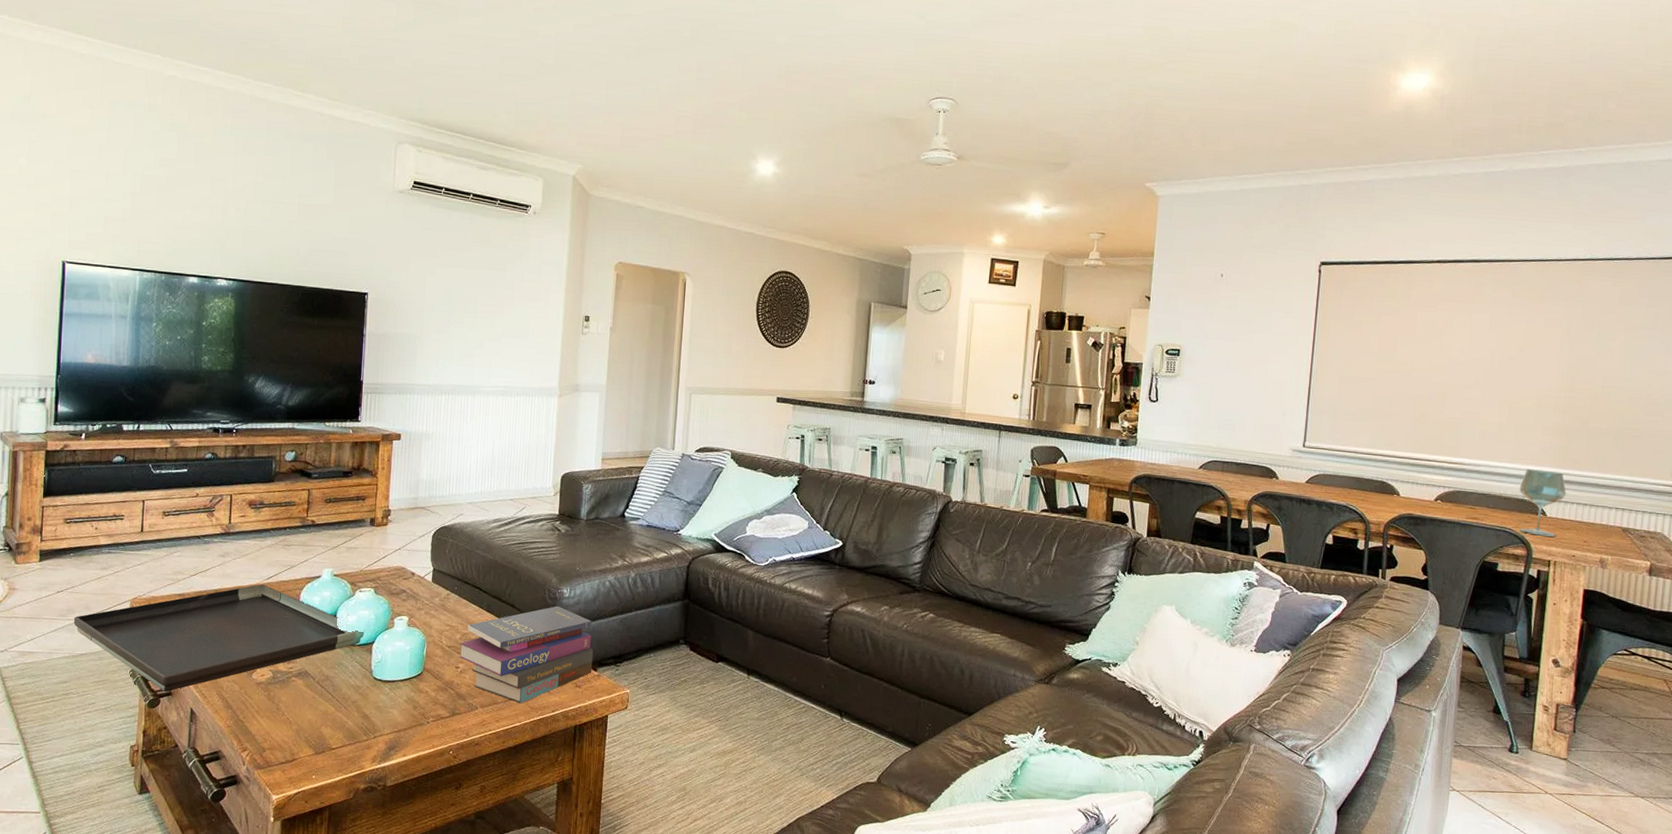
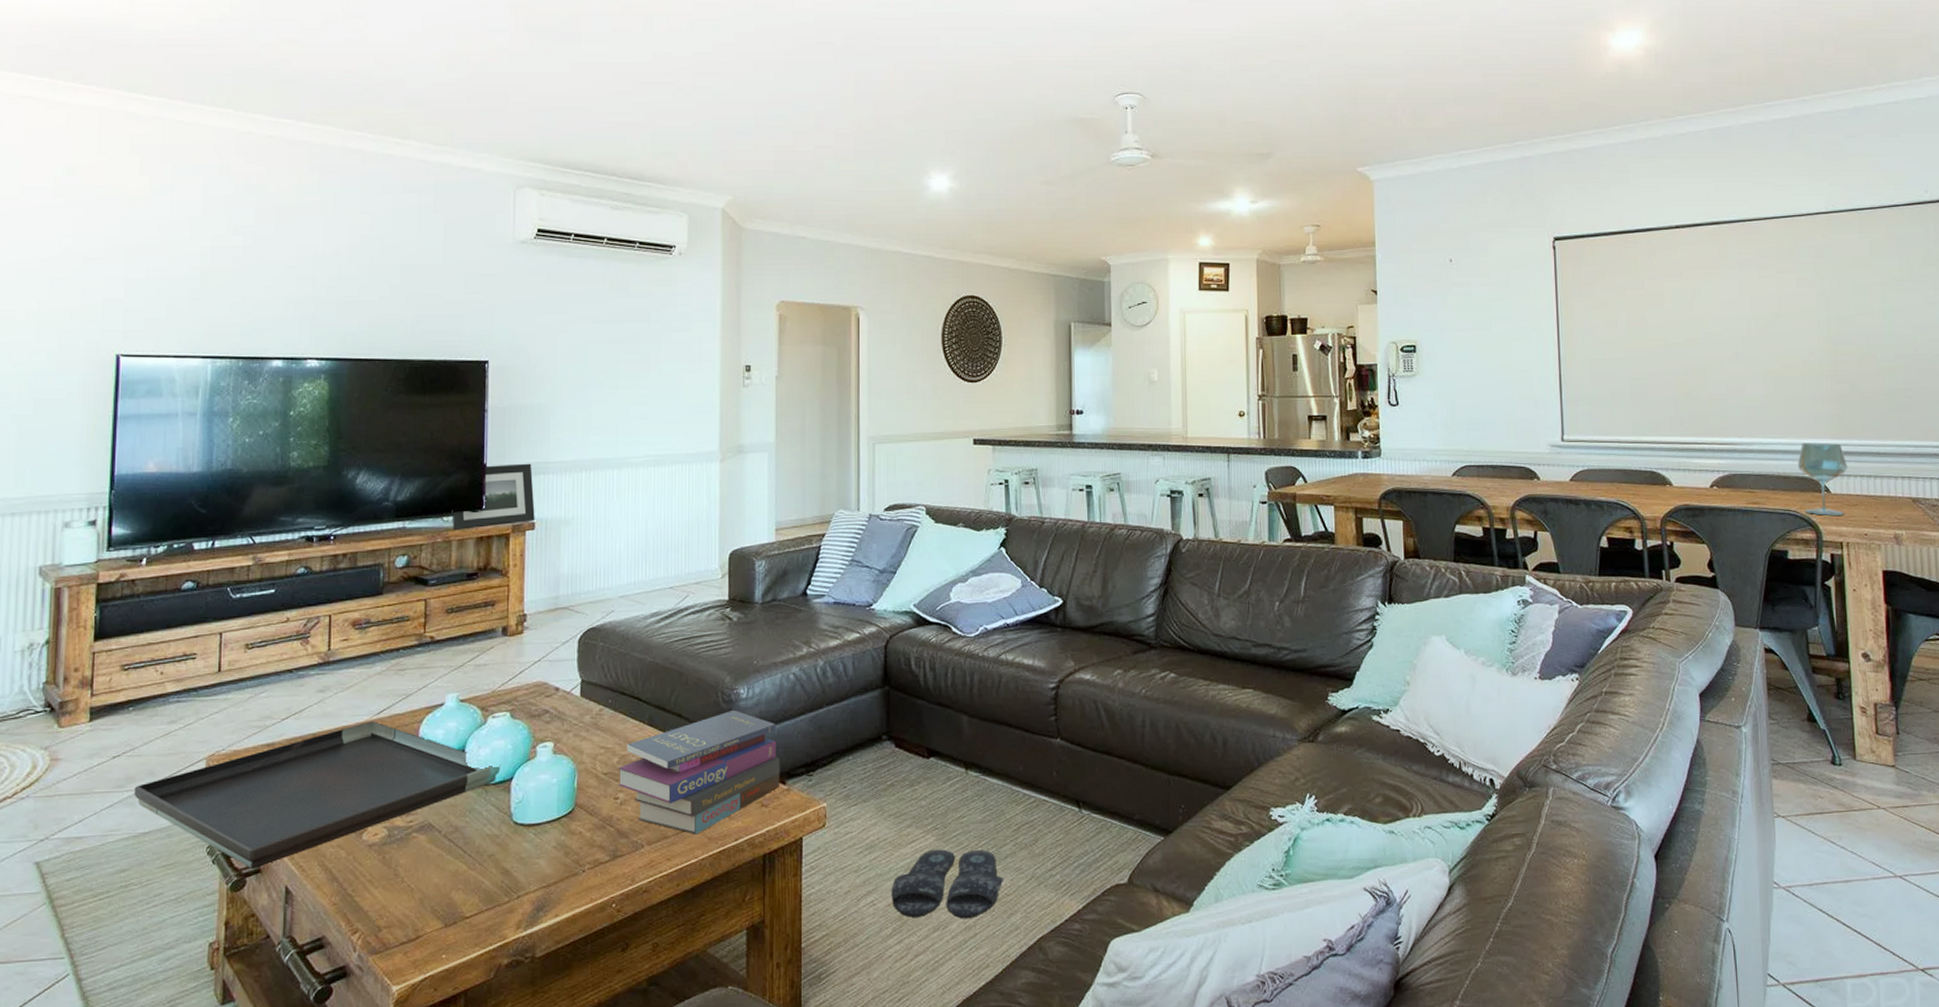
picture frame: none [332,382,402,435] -> present [452,463,535,530]
slippers: none [677,737,773,795] -> present [891,849,1004,918]

